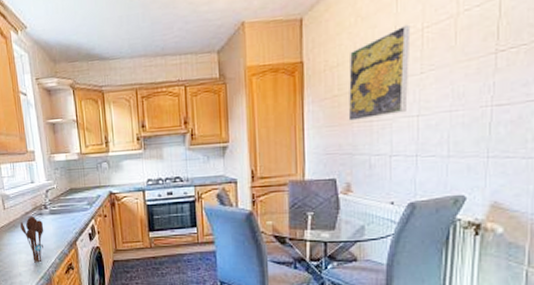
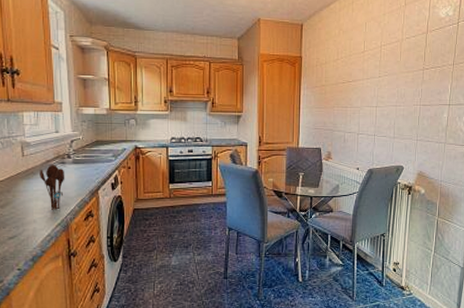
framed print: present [348,24,411,121] -> none [331,41,374,105]

